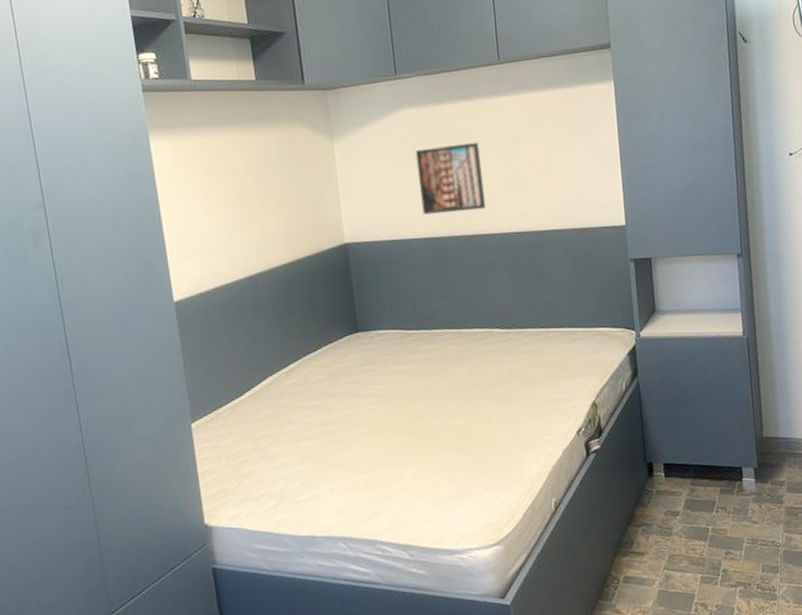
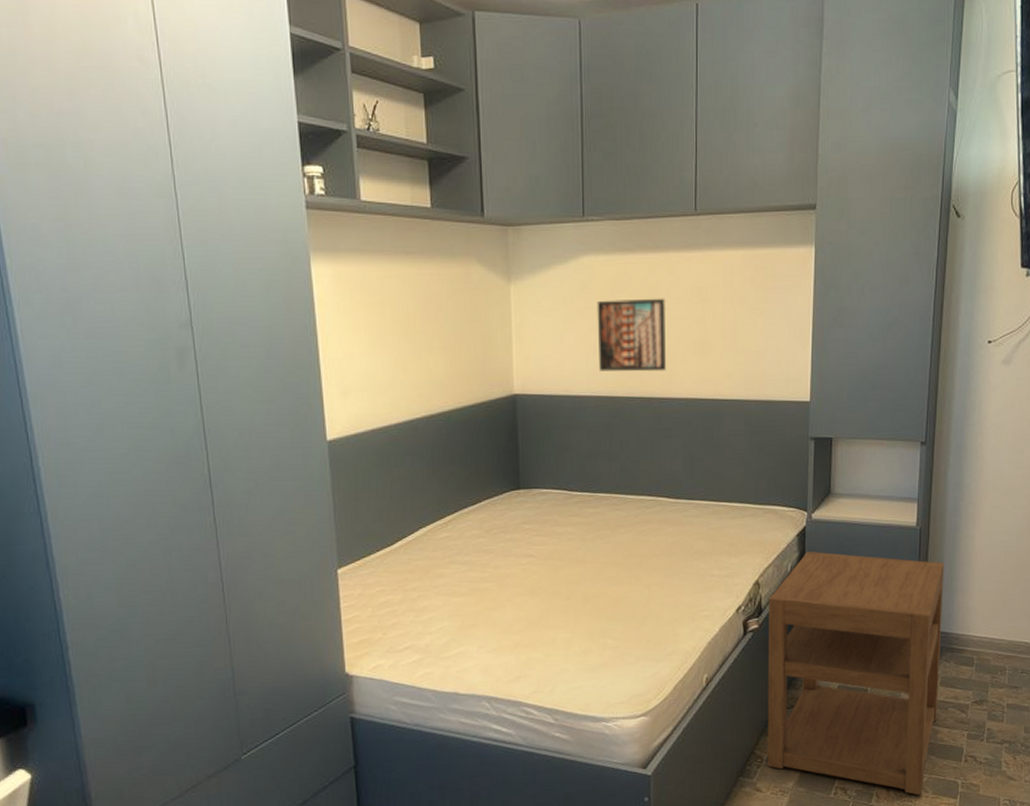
nightstand: none [607,368,789,606] -> present [768,551,945,795]

